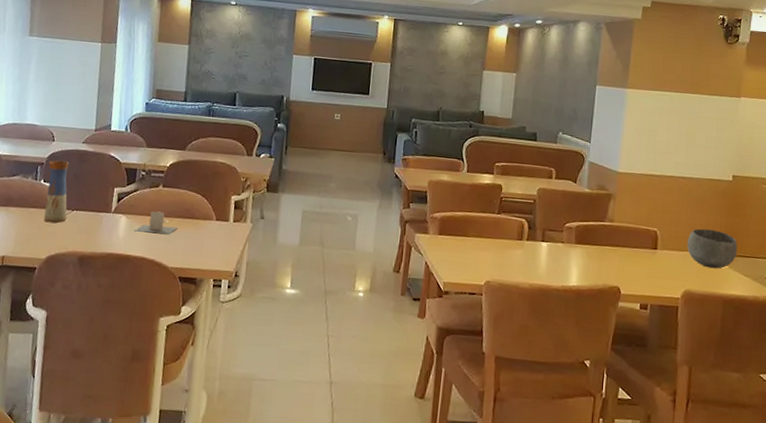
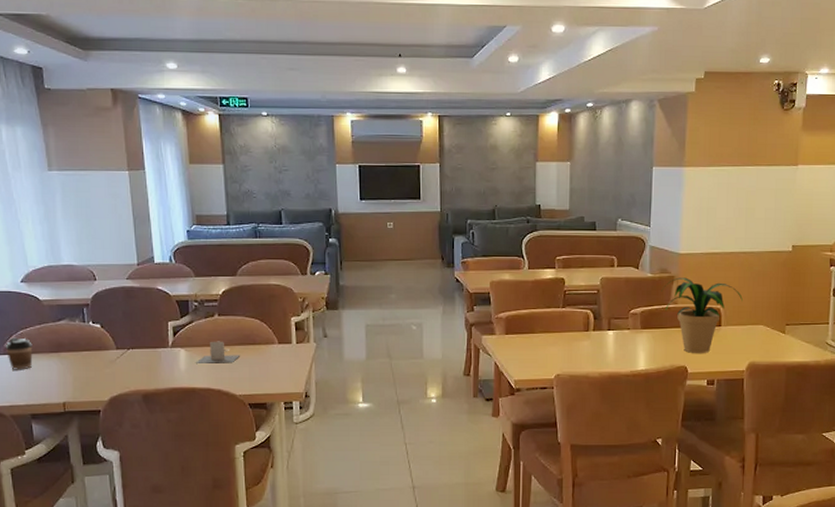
vase: present [43,160,70,223] -> none [94,300,124,364]
potted plant: none [598,195,680,276] -> present [661,277,743,353]
bowl: present [687,228,738,269] -> none [750,301,799,339]

